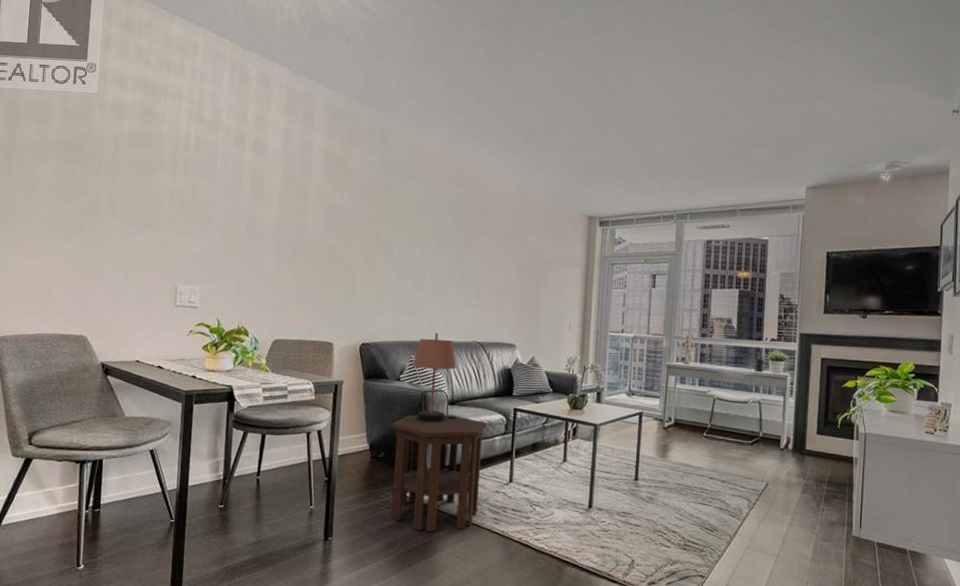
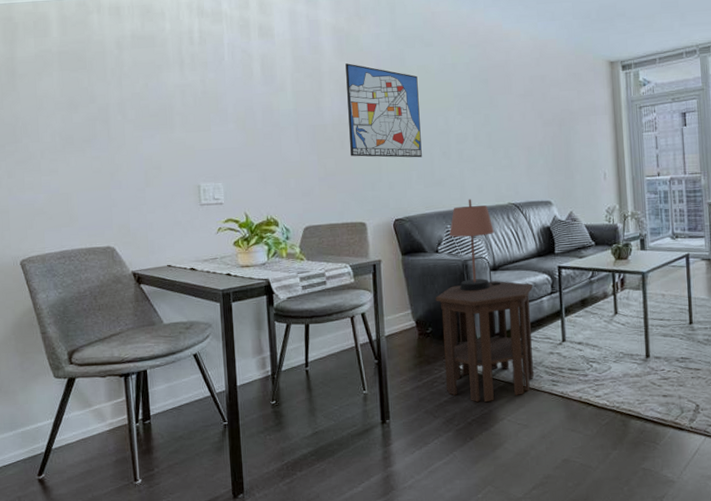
wall art: none [327,187,401,287] -> present [345,63,422,158]

